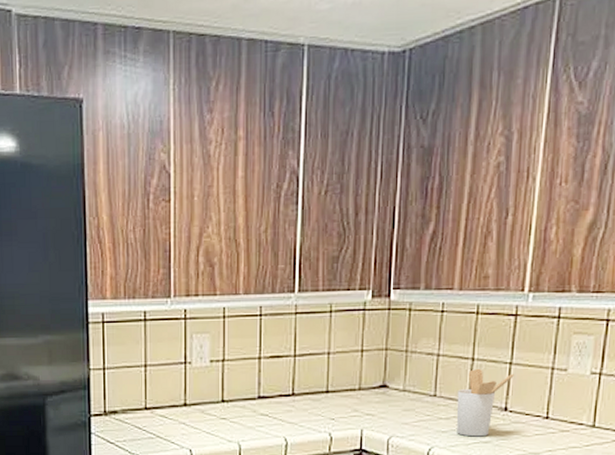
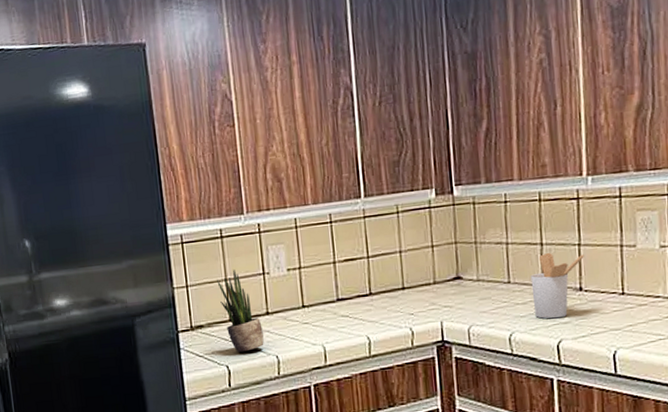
potted plant: none [136,356,179,442] -> present [217,270,264,352]

